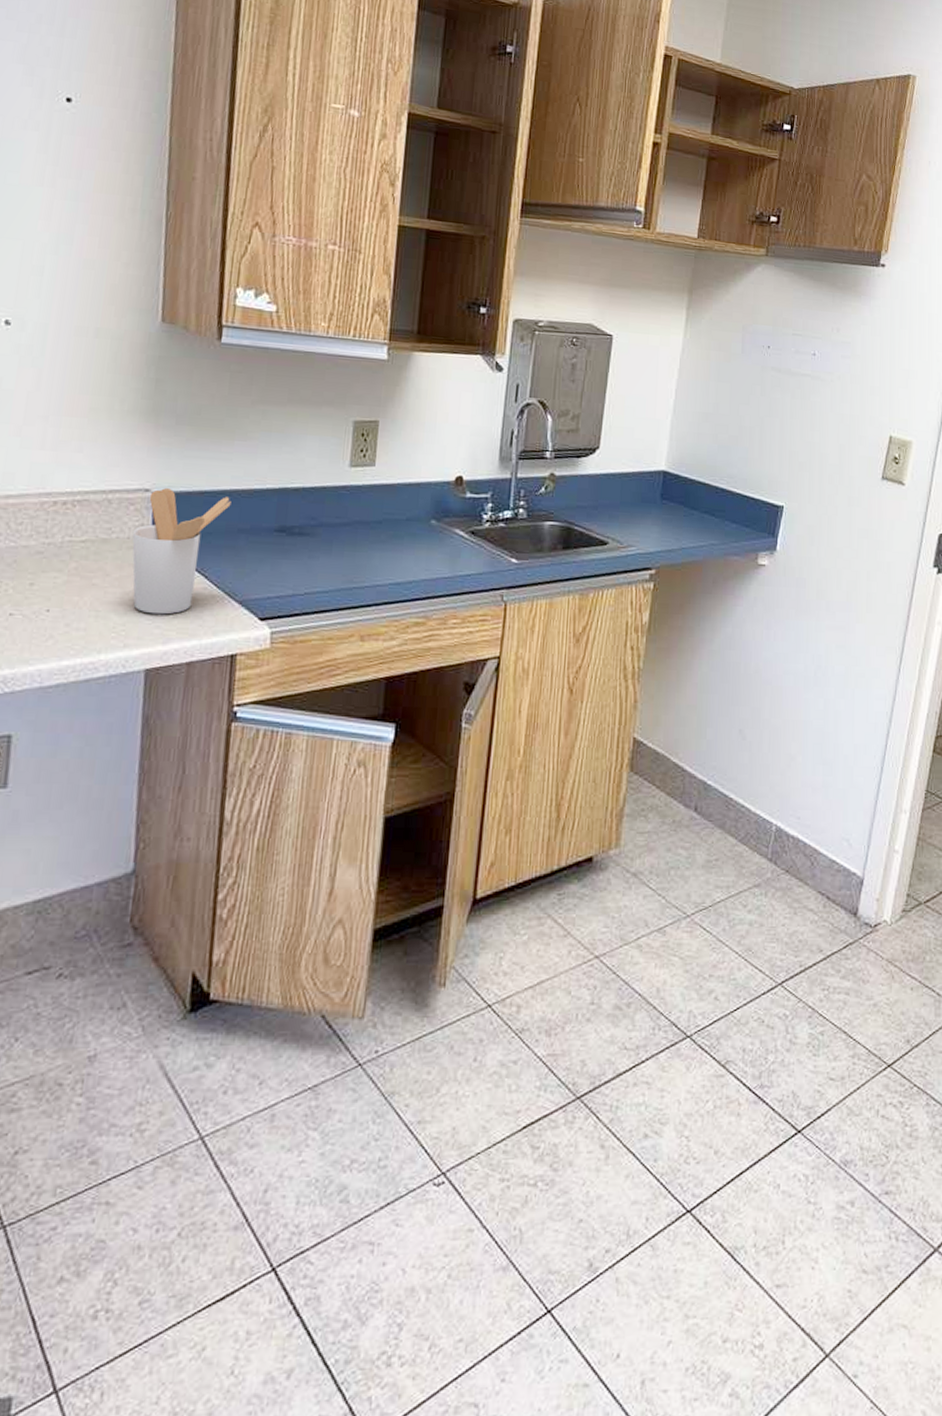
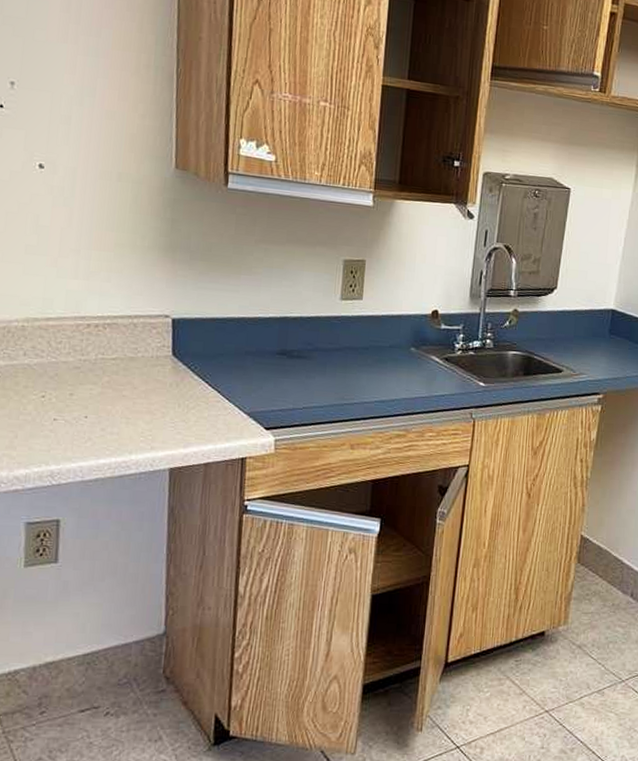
utensil holder: present [132,488,231,615] -> none [155,315,239,423]

